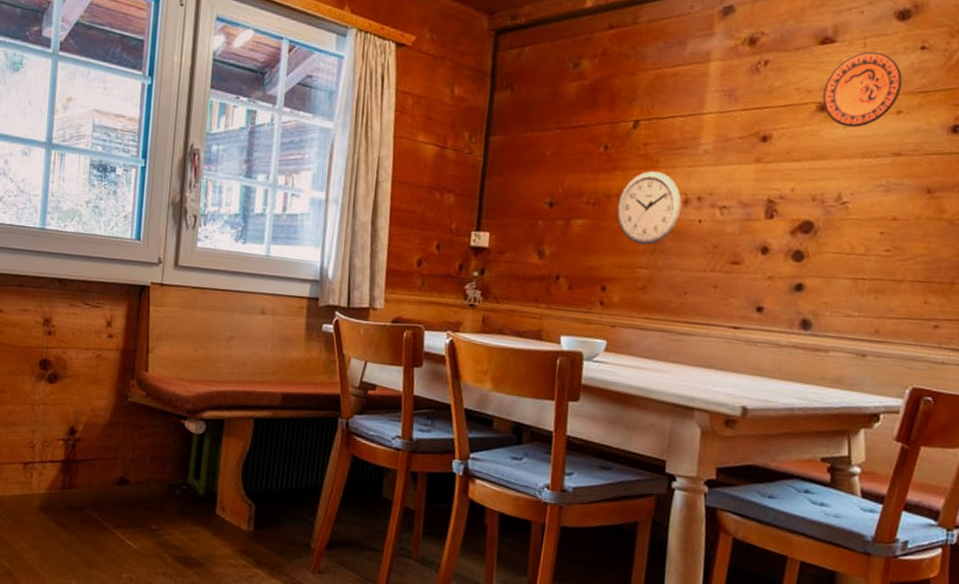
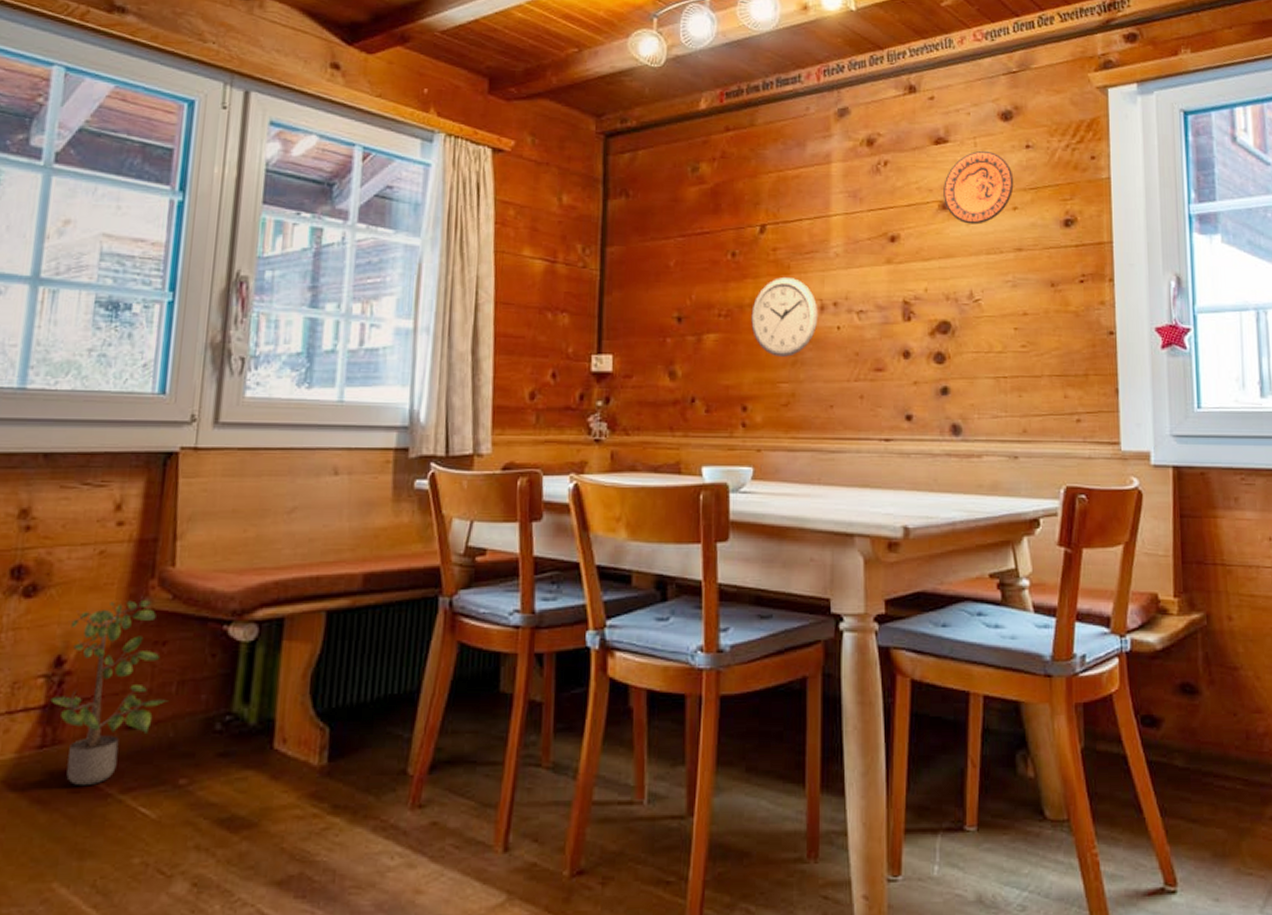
potted plant: none [67,391,144,520] -> present [50,595,168,787]

